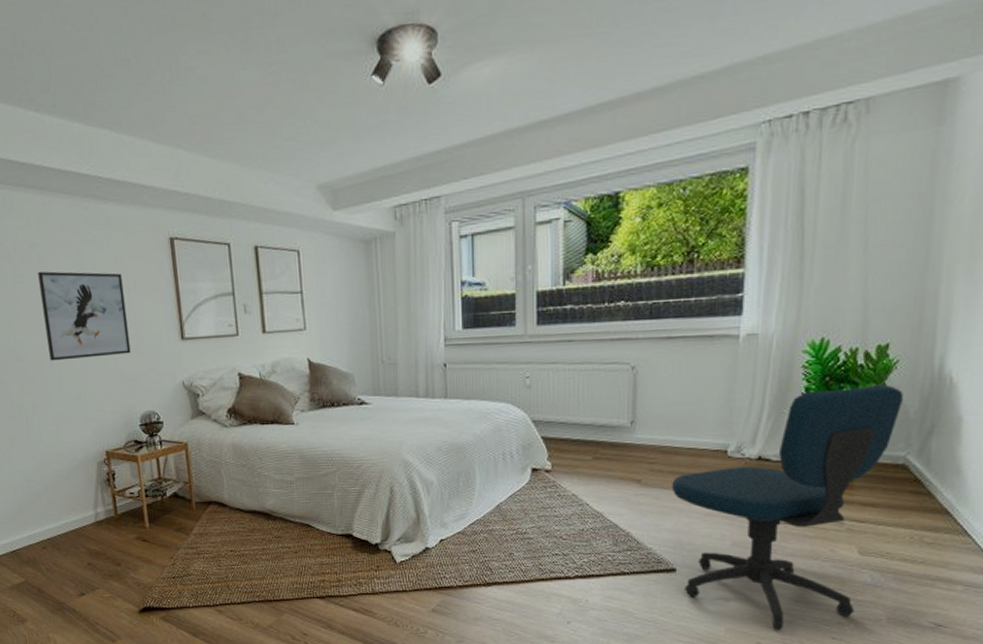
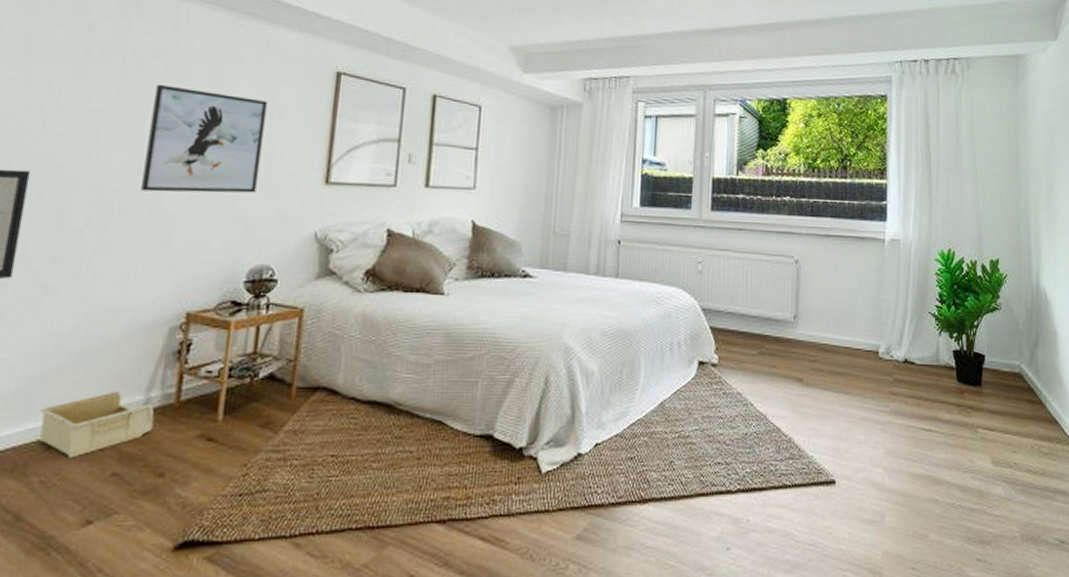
storage bin: none [32,509,105,554] -> present [39,391,155,458]
office chair: present [672,384,903,631] -> none [831,295,1013,553]

